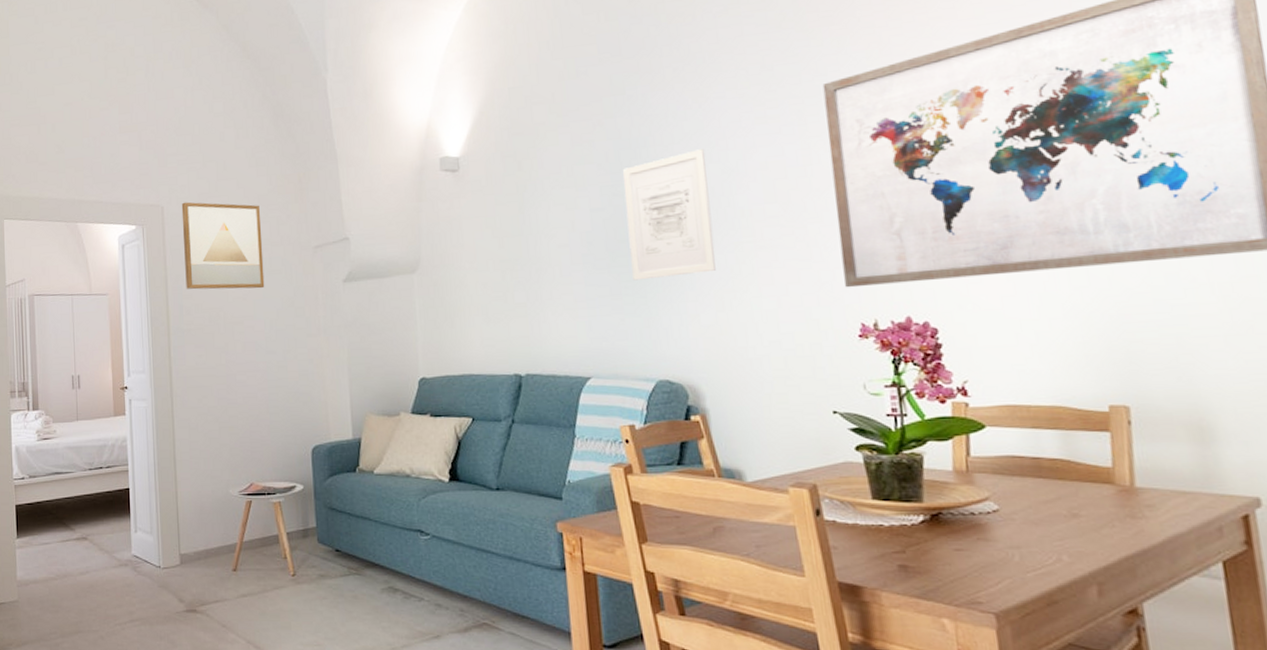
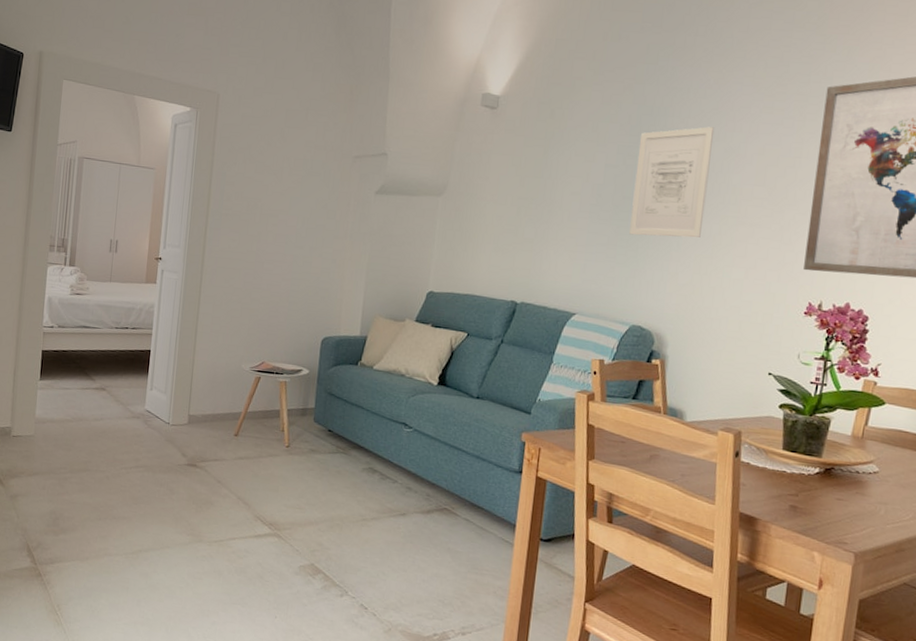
wall art: present [181,202,265,290] -> none [230,93,310,187]

